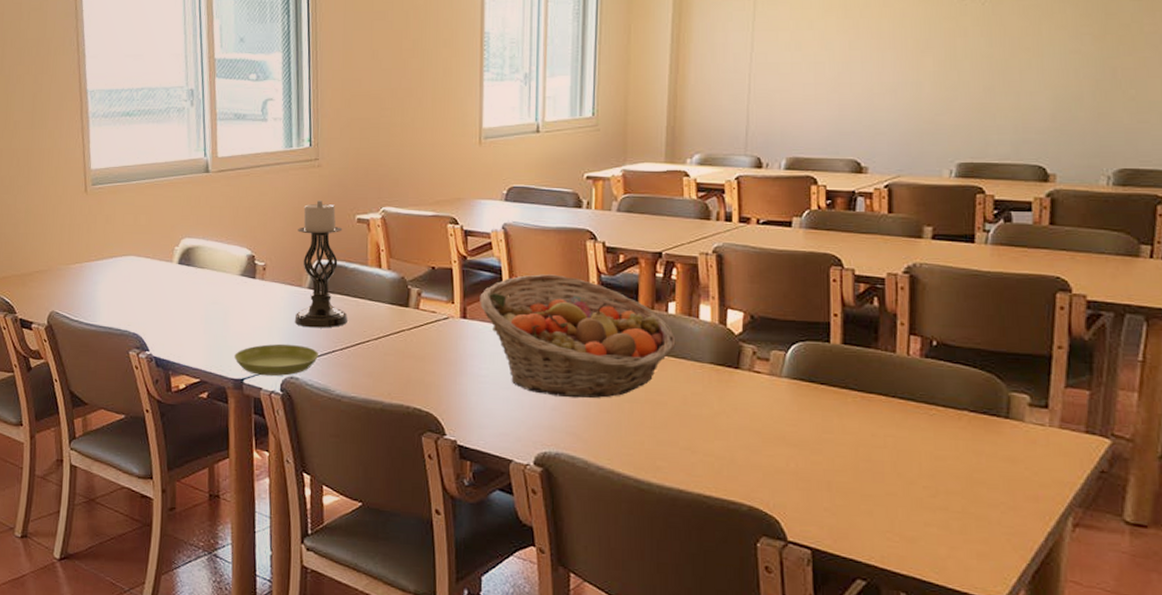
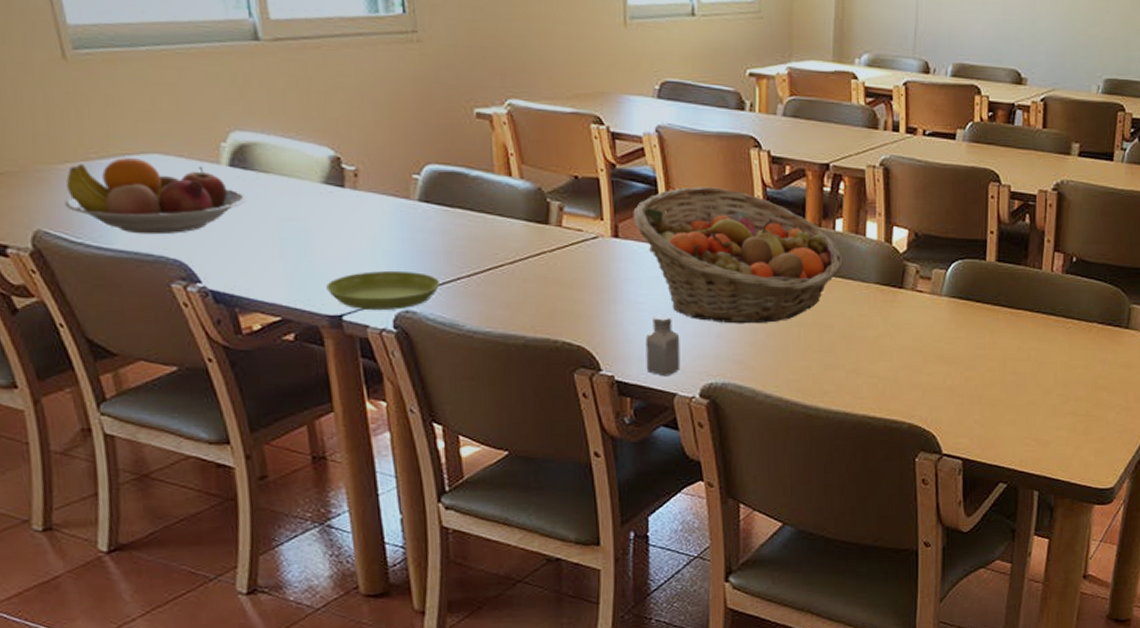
fruit bowl: none [71,259,187,315] -> present [65,158,246,235]
candle holder: present [294,201,348,328] -> none [397,87,474,251]
saltshaker: none [485,387,517,444] -> present [645,315,681,377]

